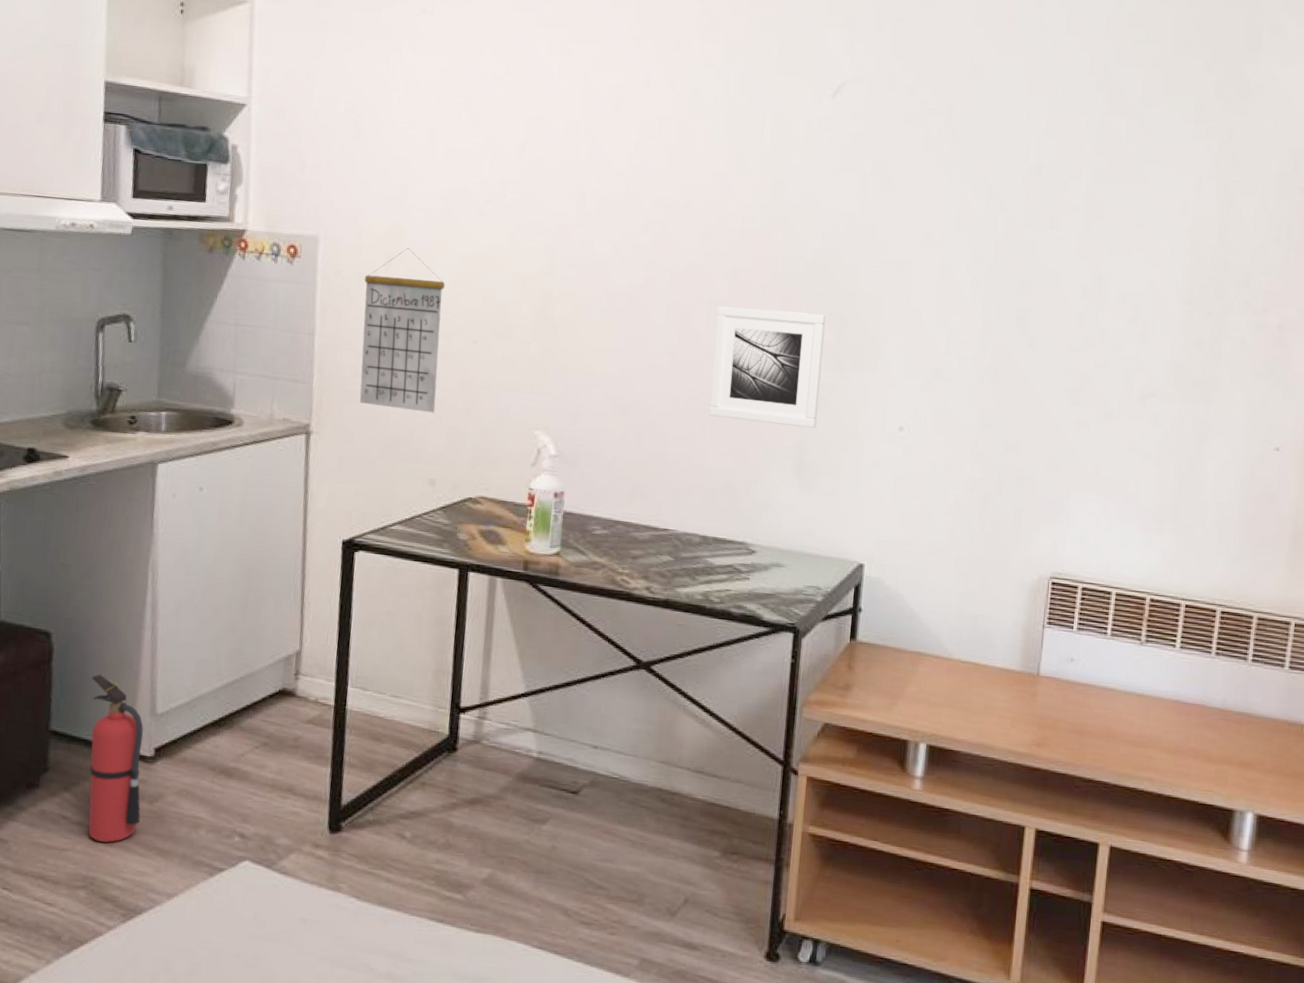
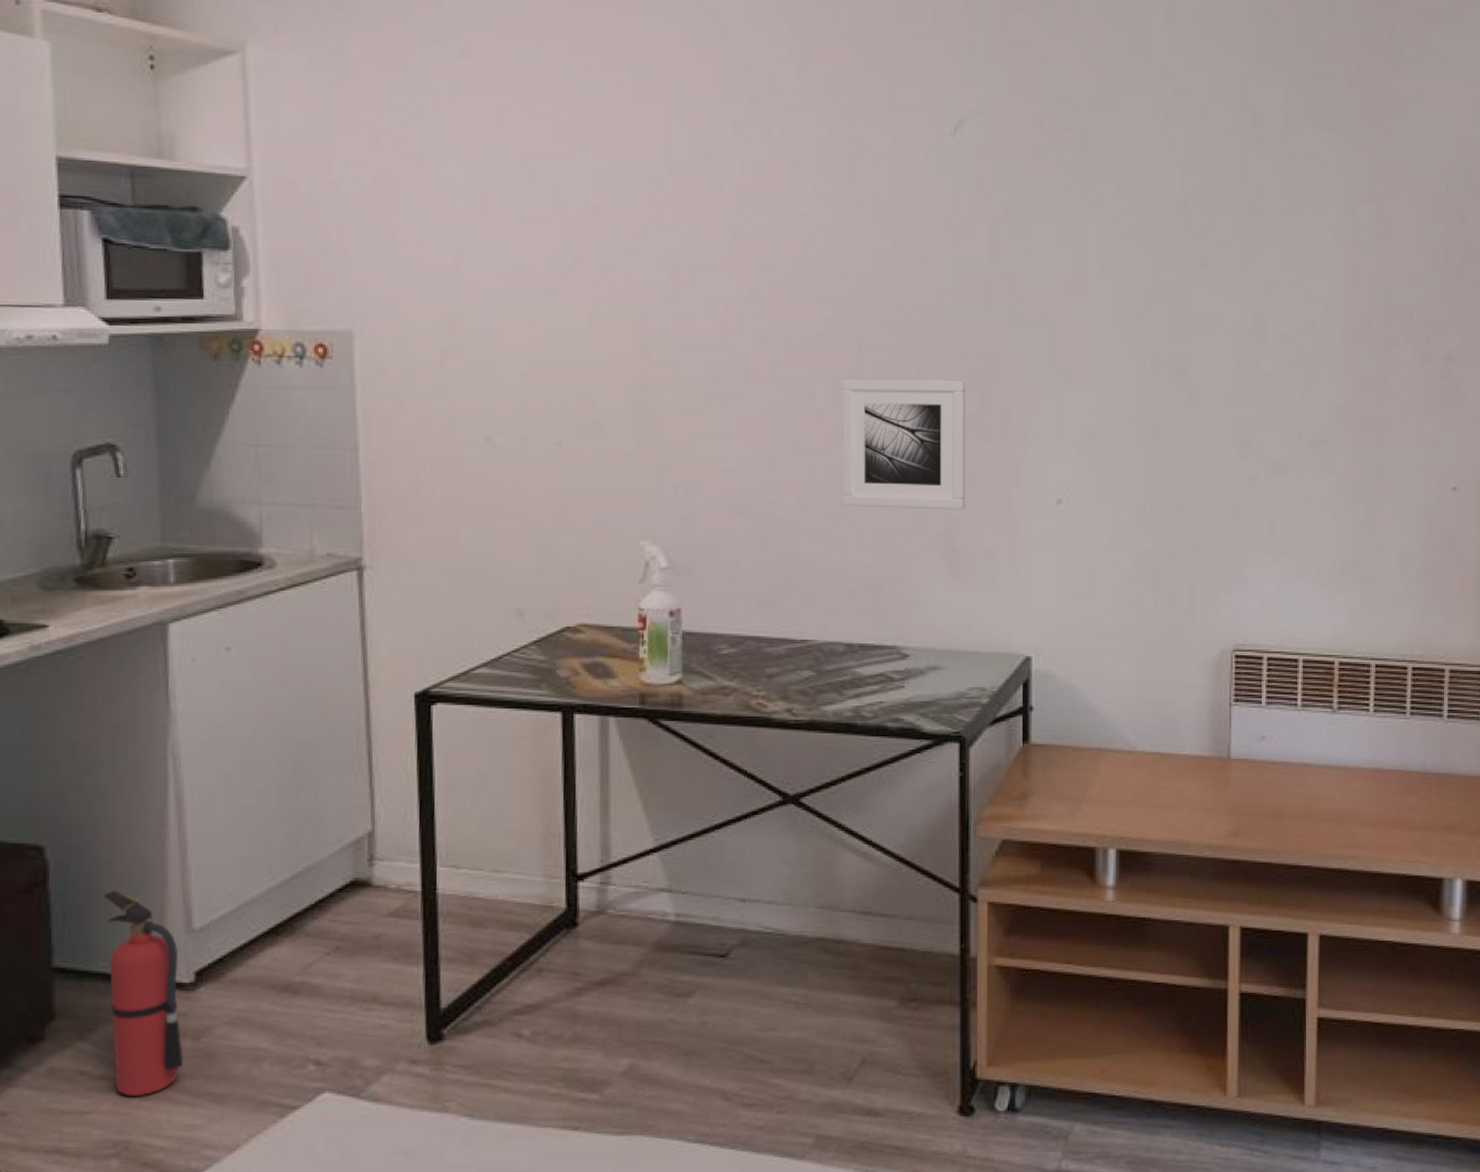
calendar: present [359,248,445,413] -> none [415,338,517,531]

